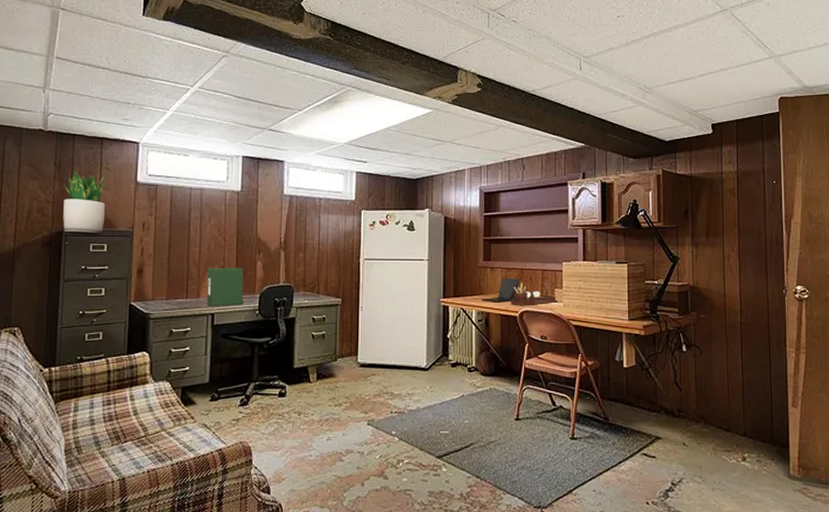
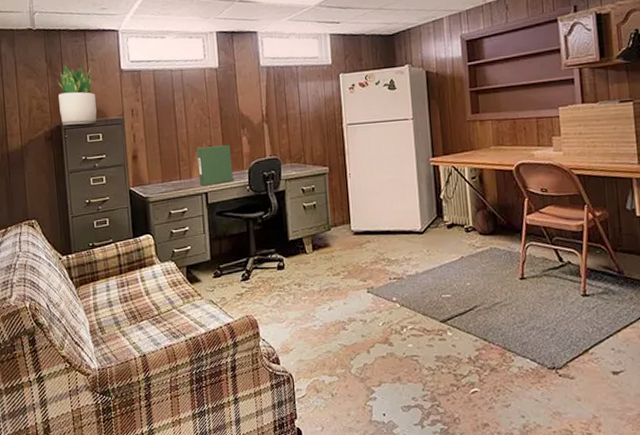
laptop: present [480,278,520,303] -> none [472,129,513,158]
desk organizer: present [511,280,558,306] -> none [504,128,557,159]

